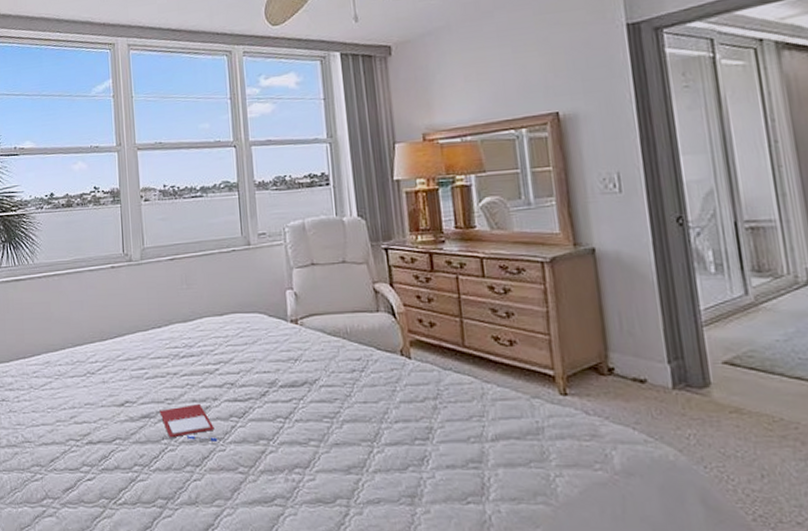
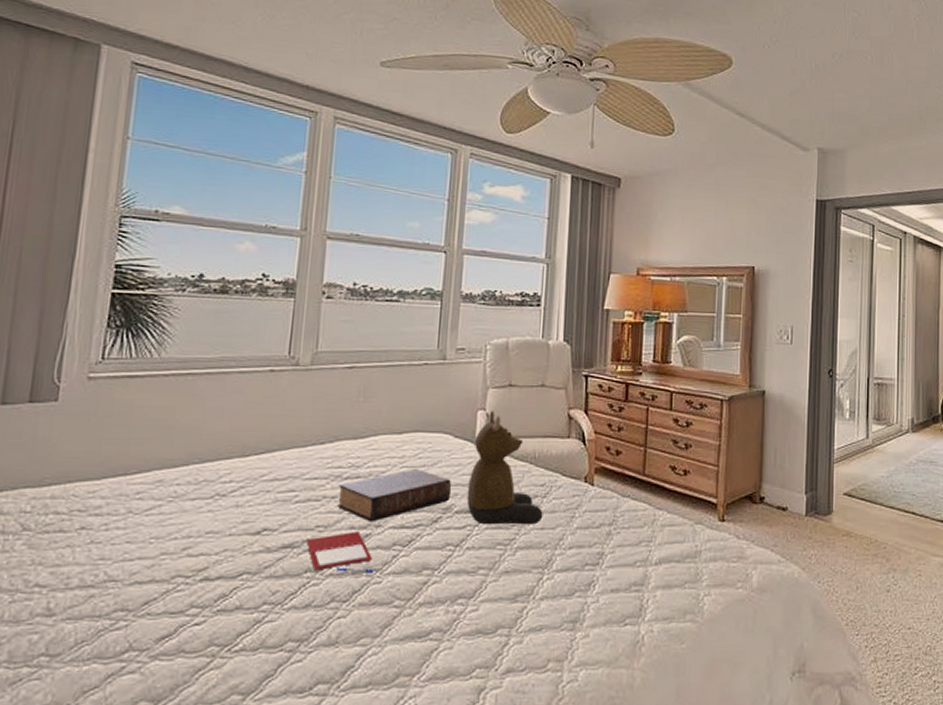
book: none [177,346,274,396] -> present [336,468,452,522]
bear: none [287,288,364,399] -> present [466,410,543,525]

